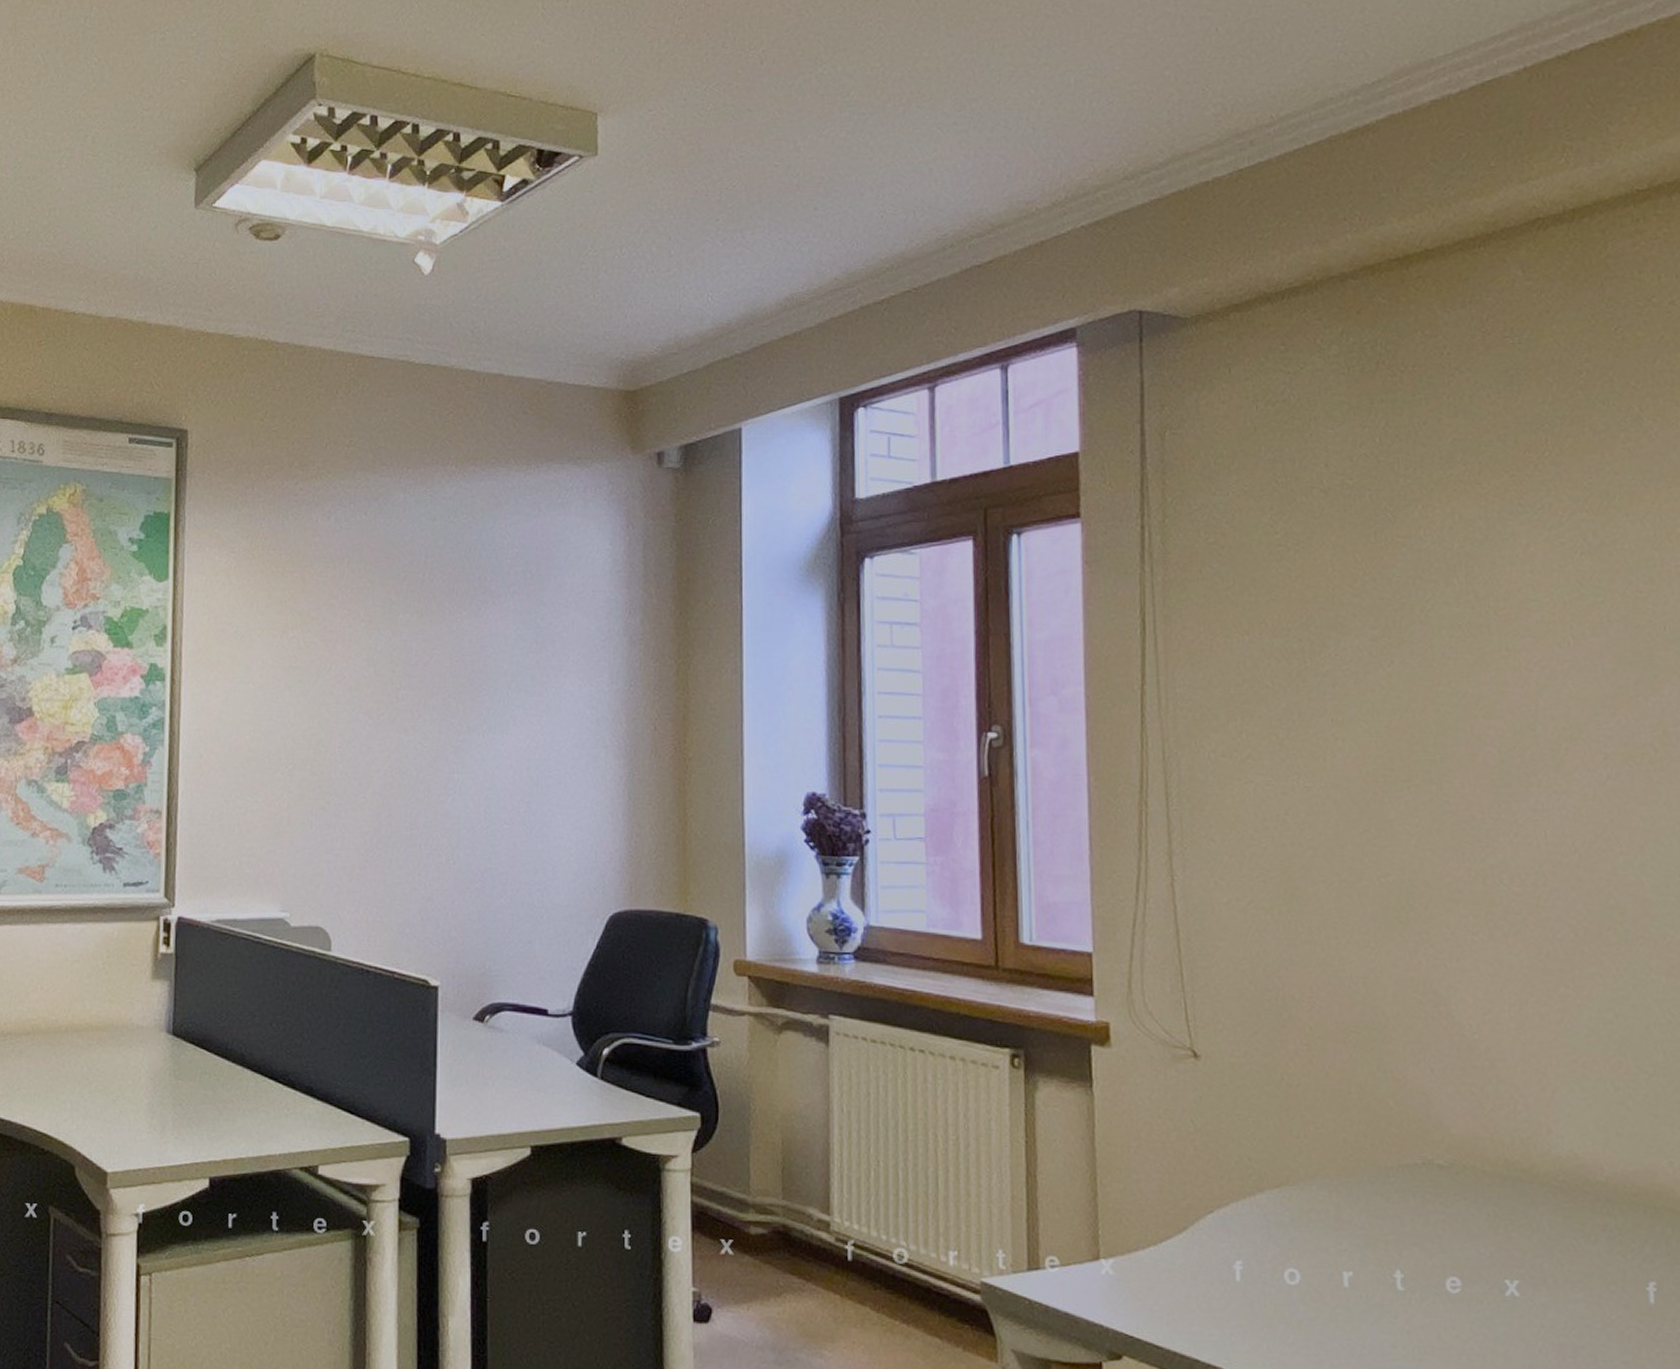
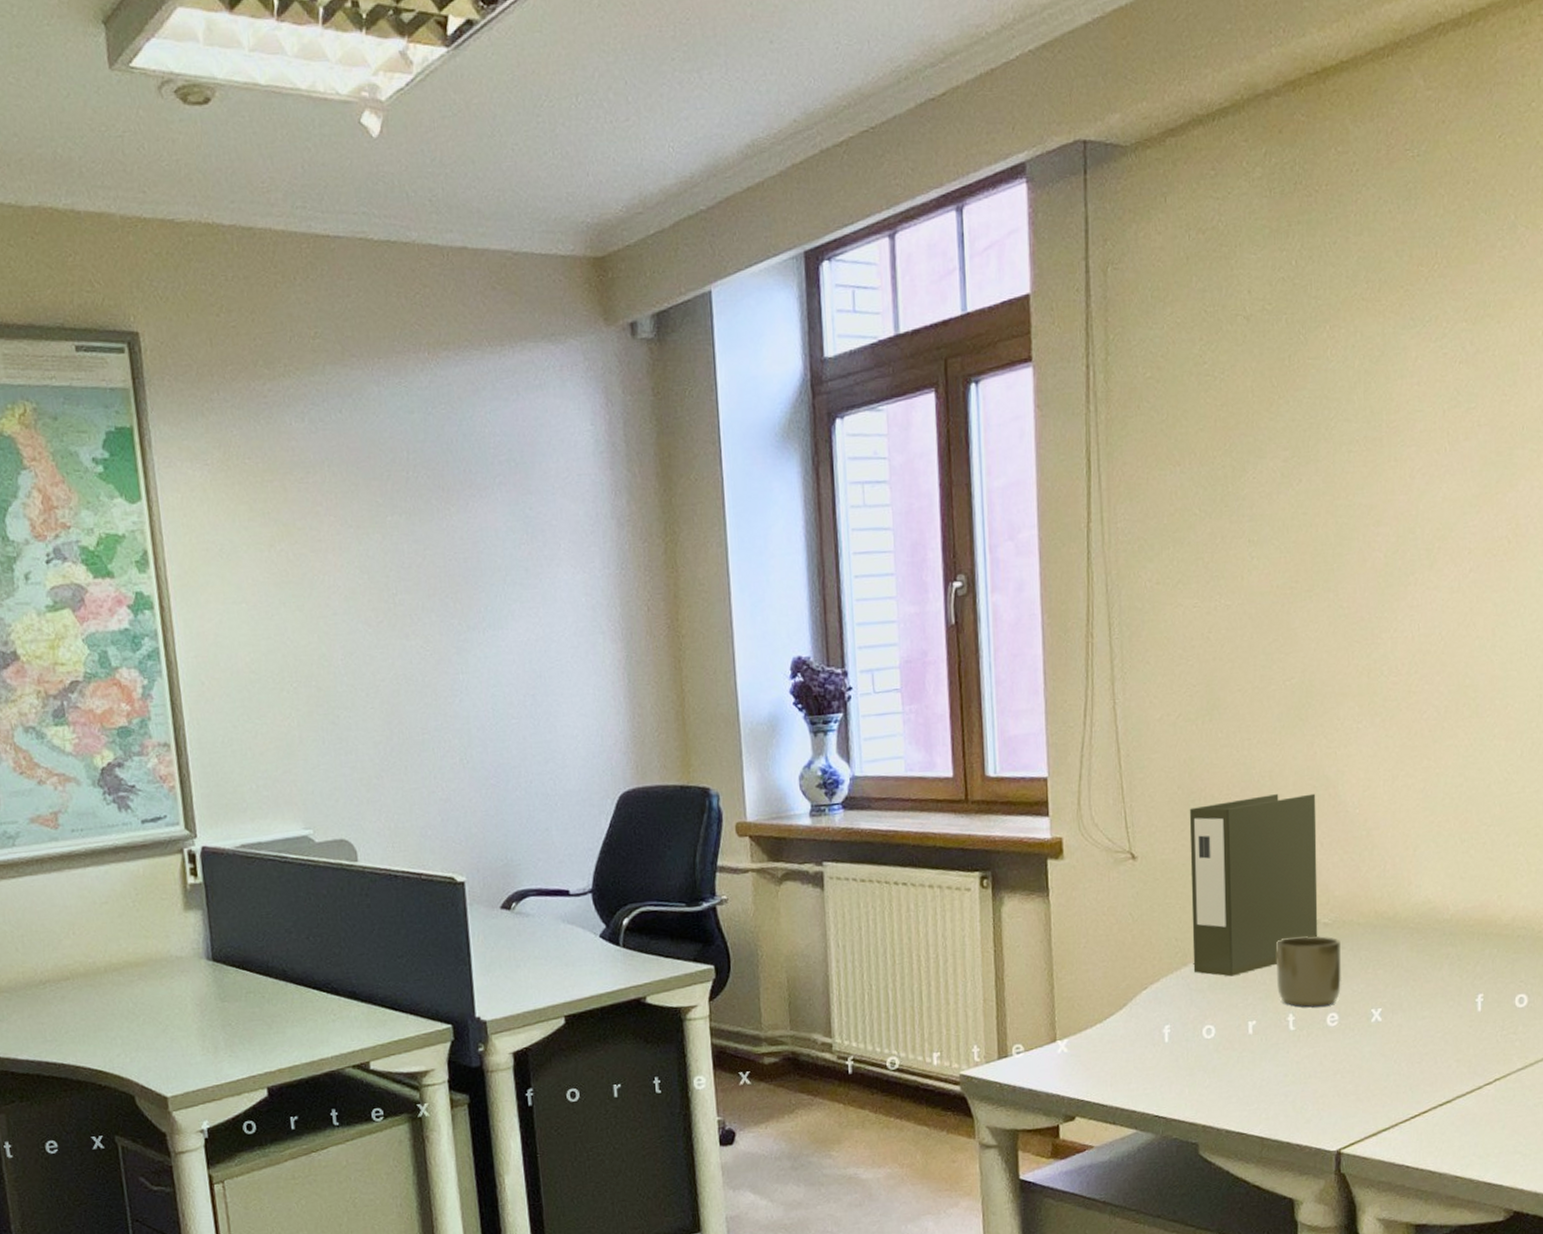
binder: none [1264,1004,1431,1213] -> present [1189,793,1318,977]
mug: none [1375,1175,1465,1266] -> present [1275,935,1342,1007]

